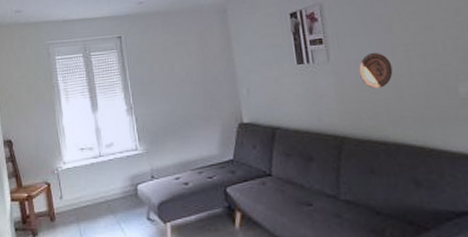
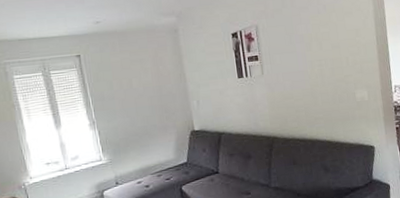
decorative plate: present [358,52,393,89] -> none [285,66,311,97]

